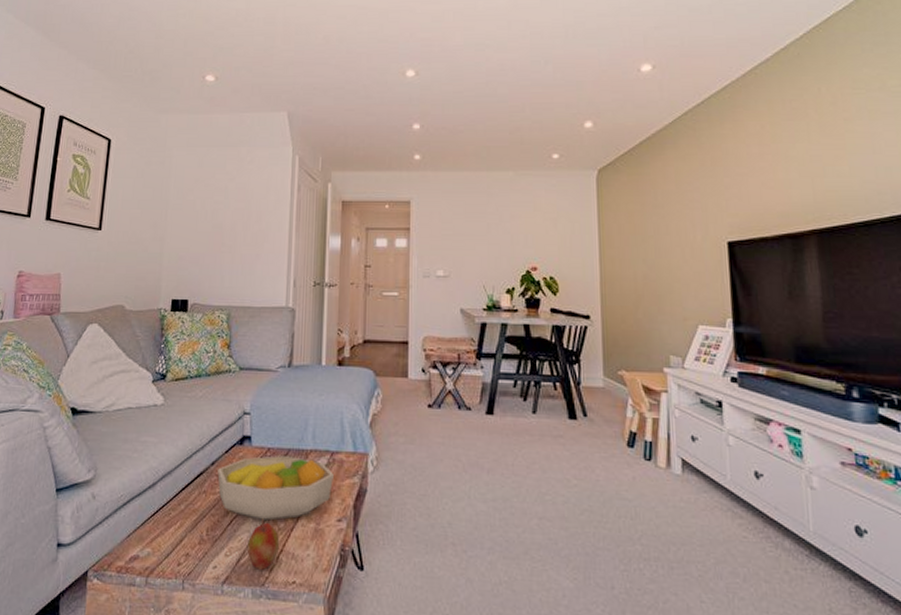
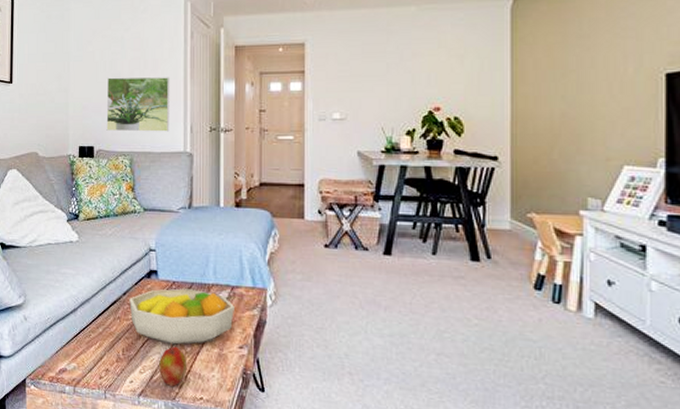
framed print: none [203,227,274,286] -> present [106,77,170,132]

